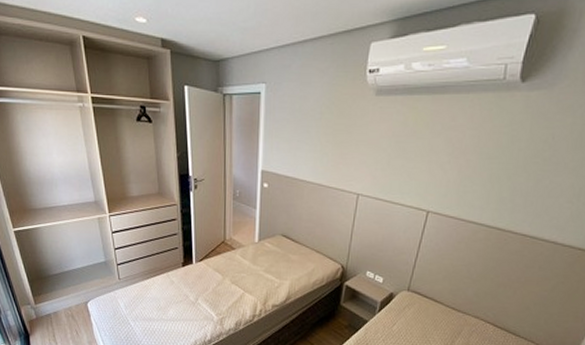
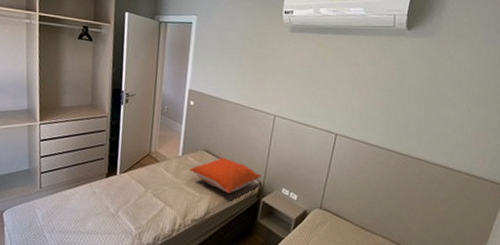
pillow: none [267,242,345,278] -> present [189,157,262,193]

